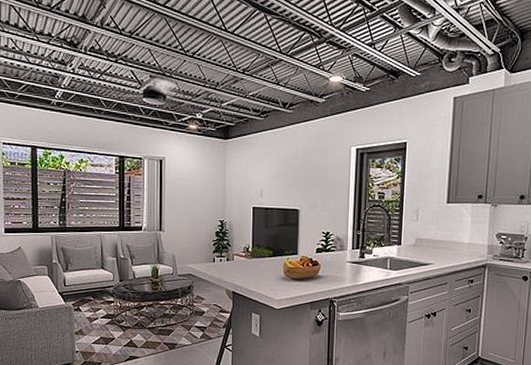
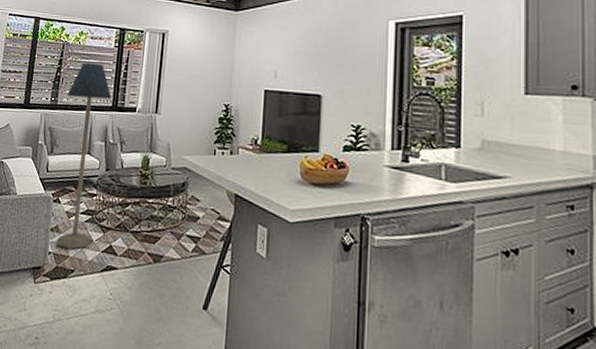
floor lamp: none [75,188,117,347] -> present [55,62,111,249]

